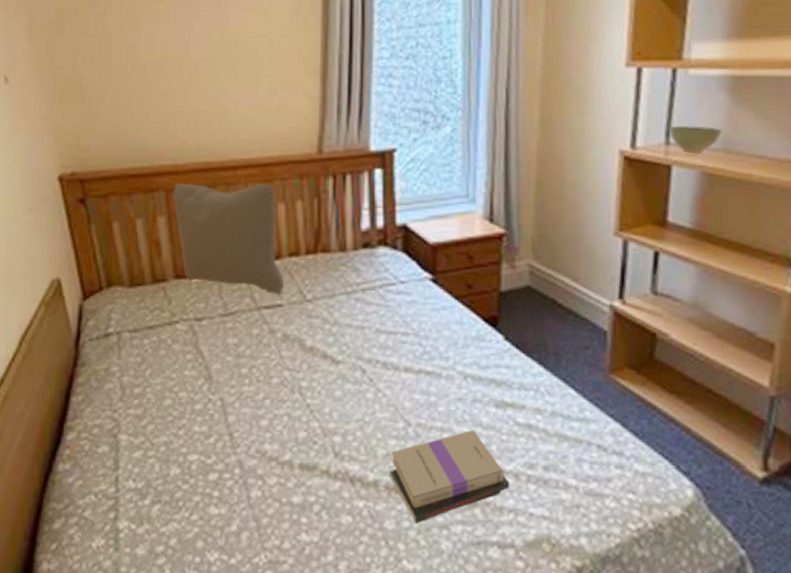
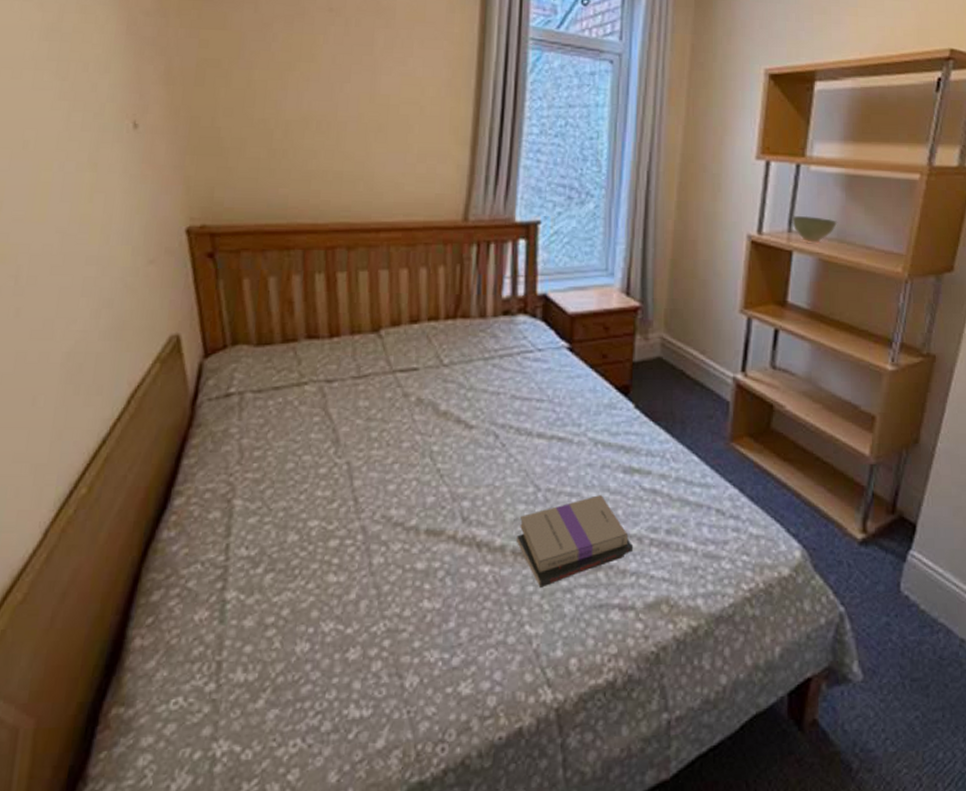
cushion: present [172,182,284,296] -> none [309,241,421,360]

